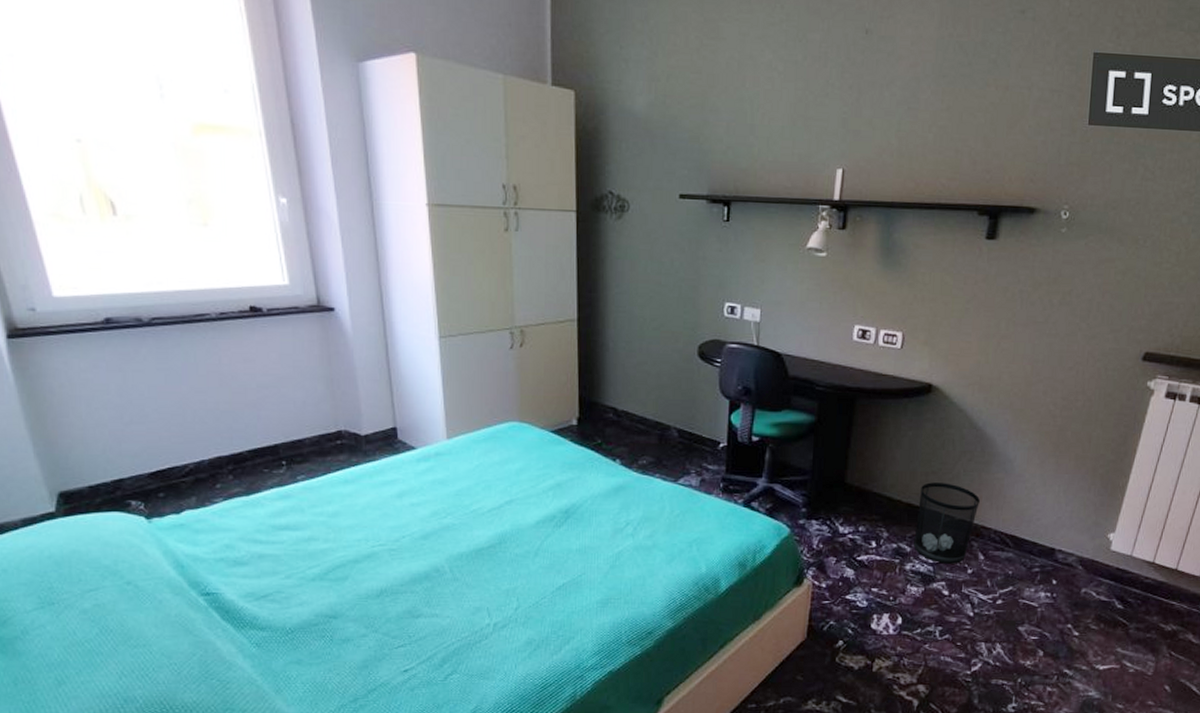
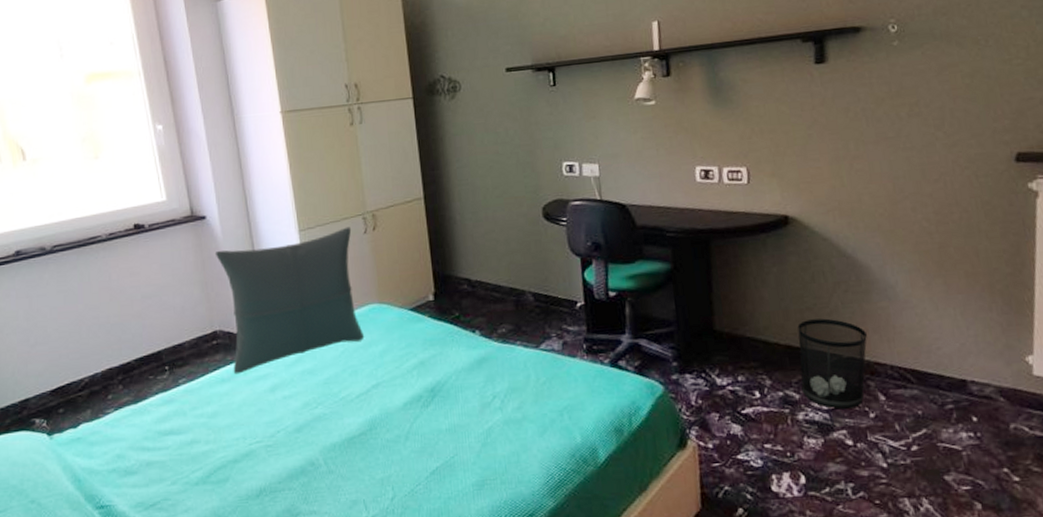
pillow: none [343,339,501,477] -> present [214,226,364,375]

